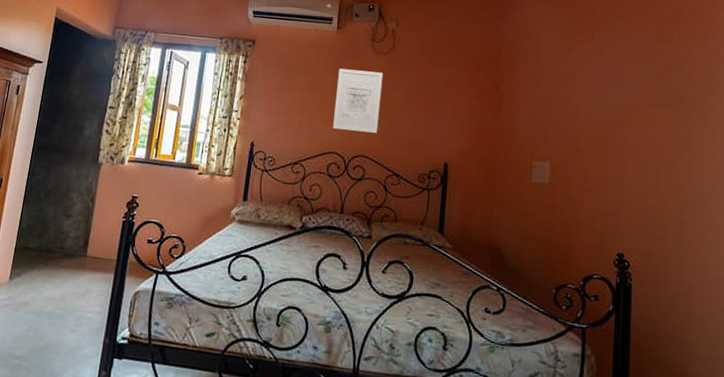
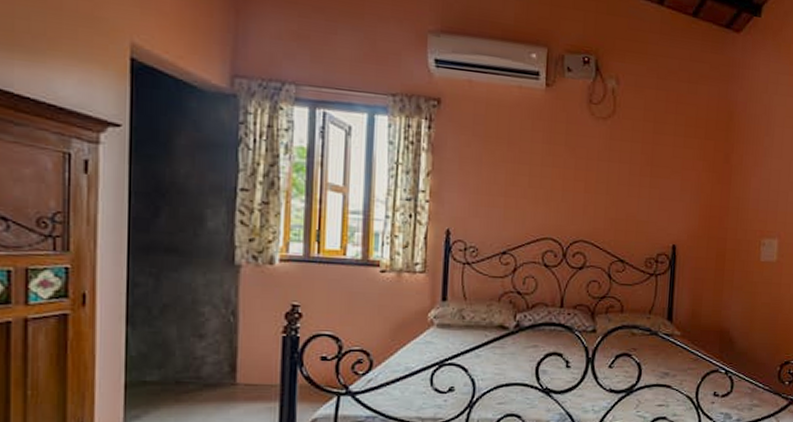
wall art: present [333,68,384,134] -> none [546,136,604,215]

